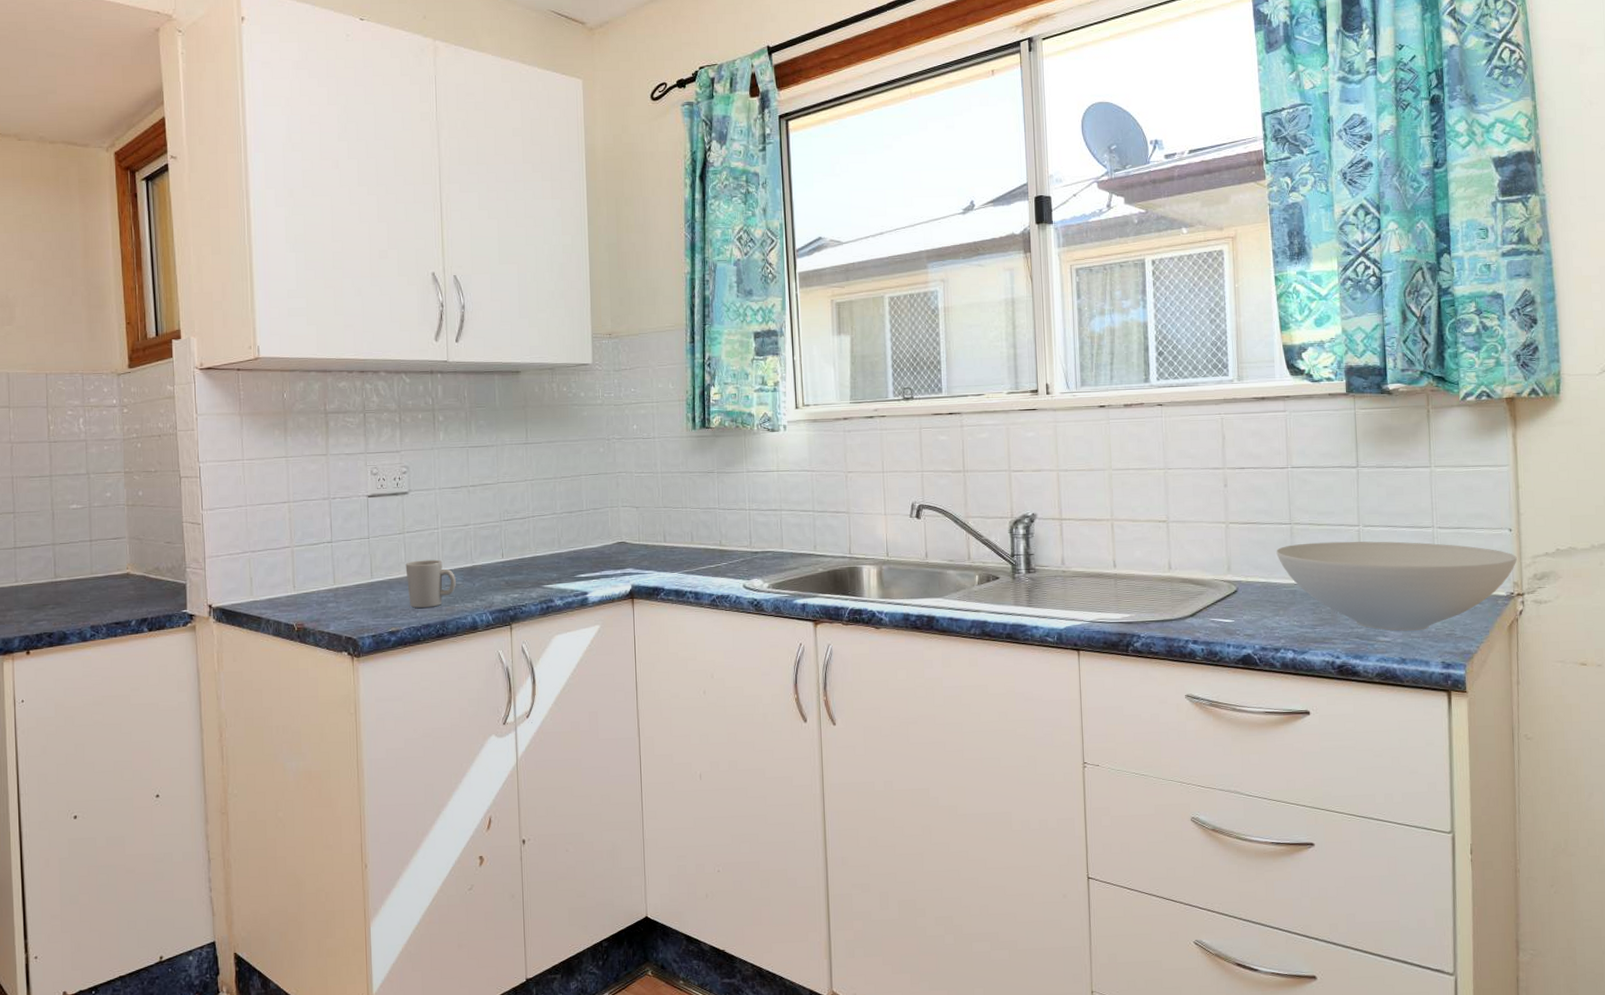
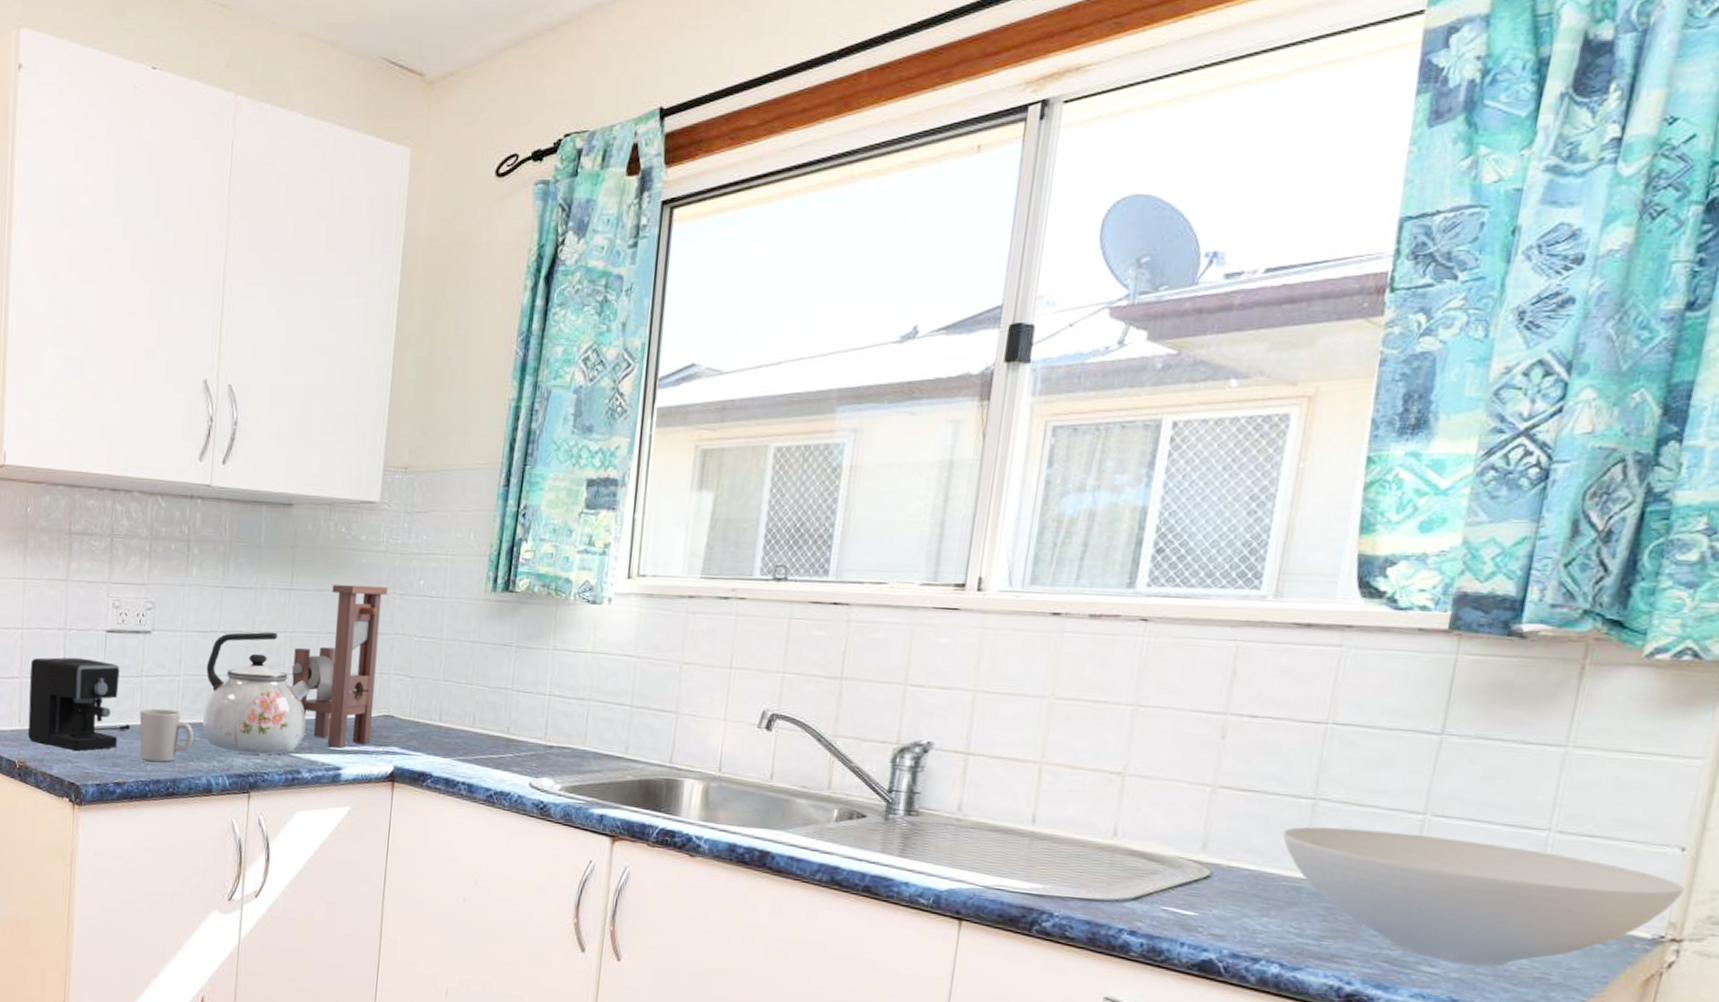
coffee maker: none [299,522,398,607] -> present [27,657,130,751]
kettle: none [460,481,554,591] -> present [202,632,311,755]
paper towel holder: none [535,433,610,576] -> present [291,584,388,749]

